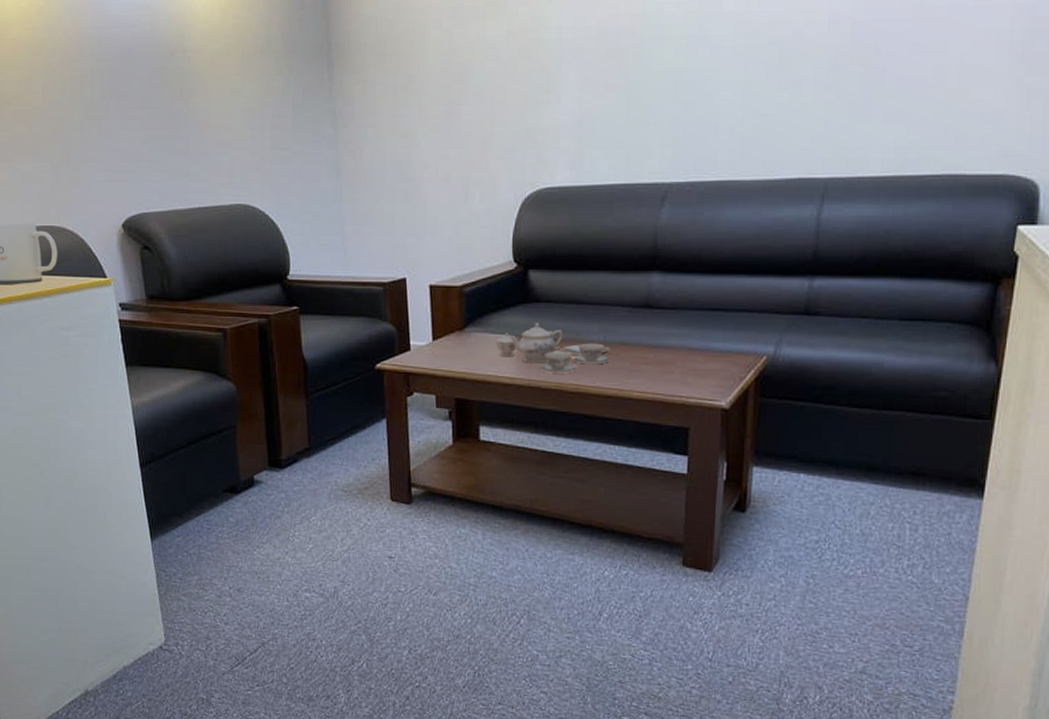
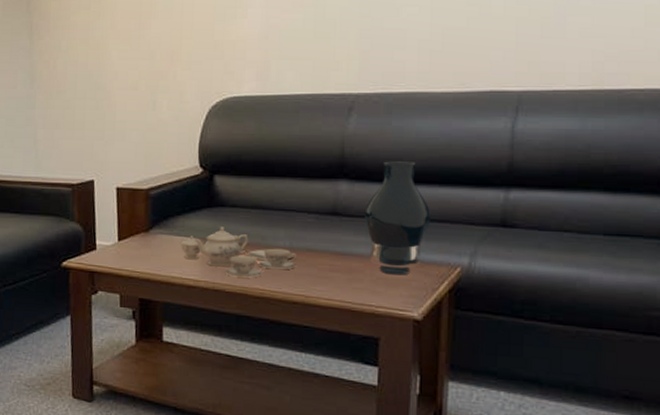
vase: none [676,252,739,366] -> present [364,161,430,275]

